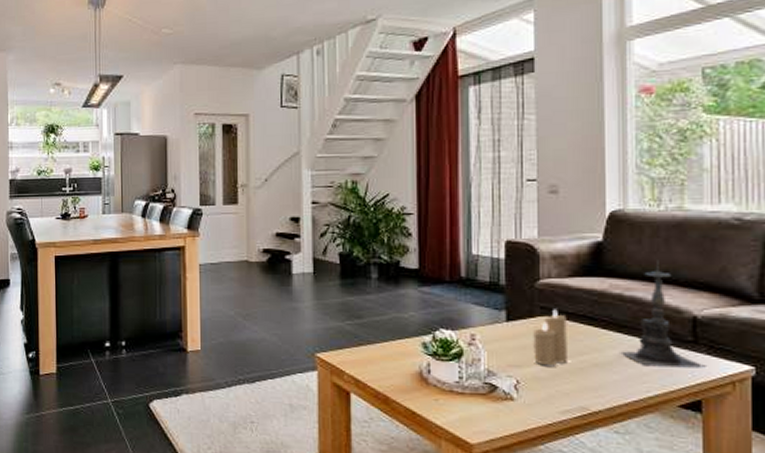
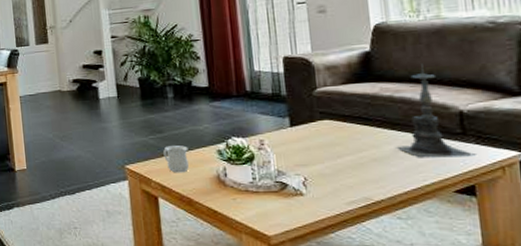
mug: none [361,334,389,366] -> present [163,145,189,173]
candle: present [533,309,567,366] -> none [315,113,349,164]

